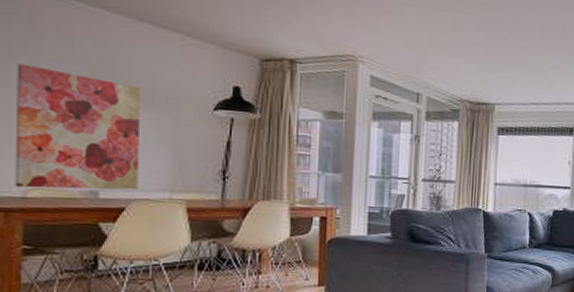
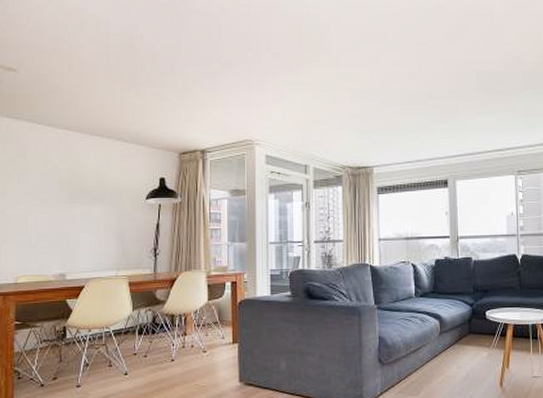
wall art: present [15,63,142,191] -> none [9,179,94,275]

